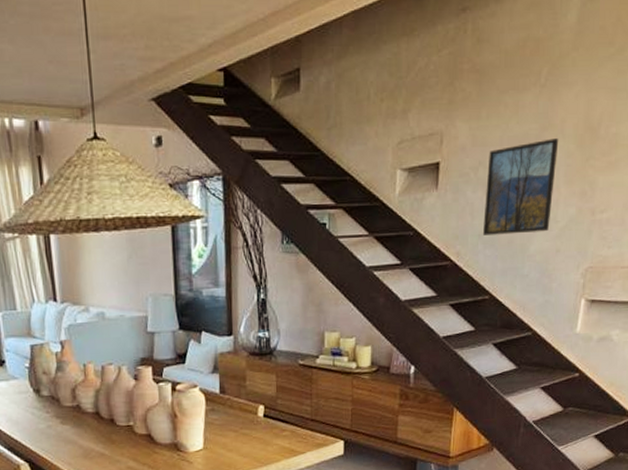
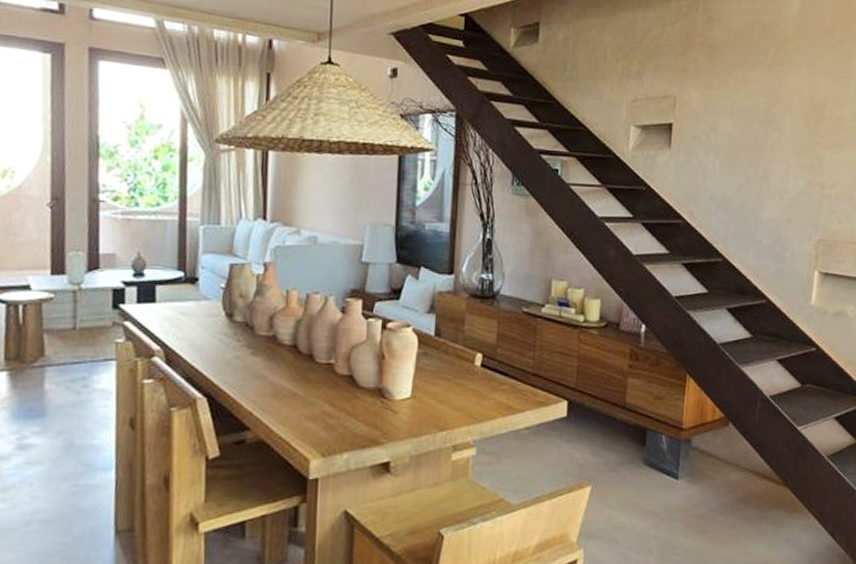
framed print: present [482,138,559,235] -> none [715,113,787,201]

